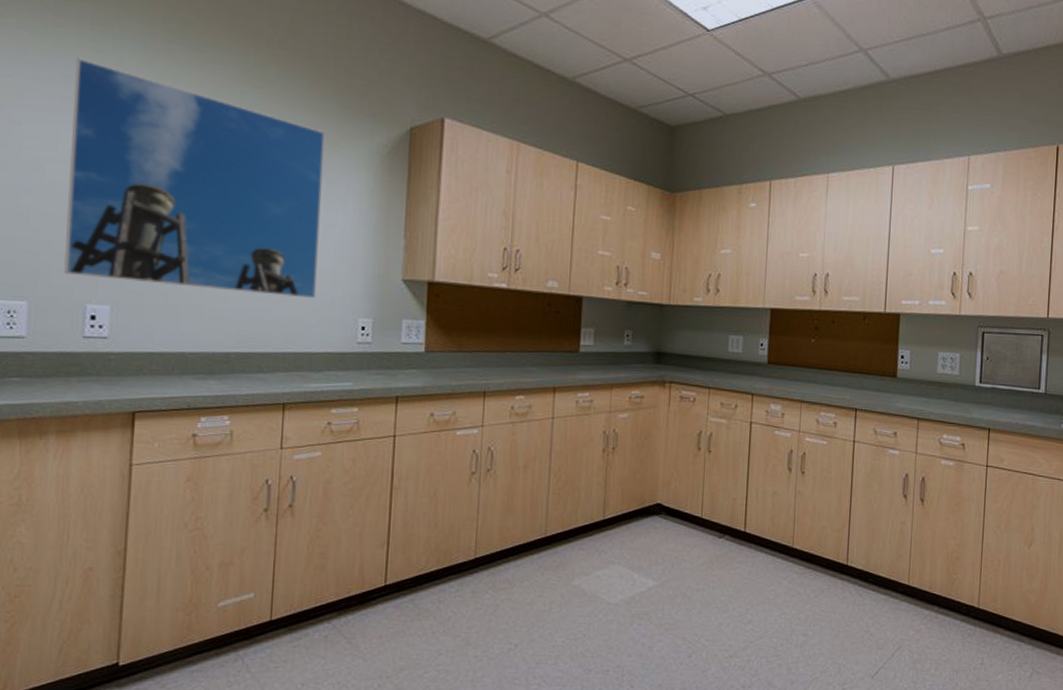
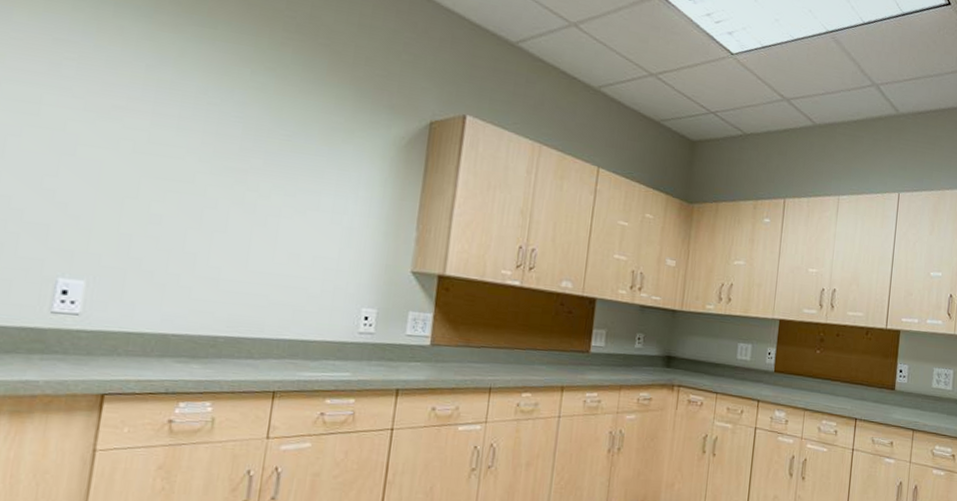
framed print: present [64,58,326,299] -> none [35,22,341,286]

